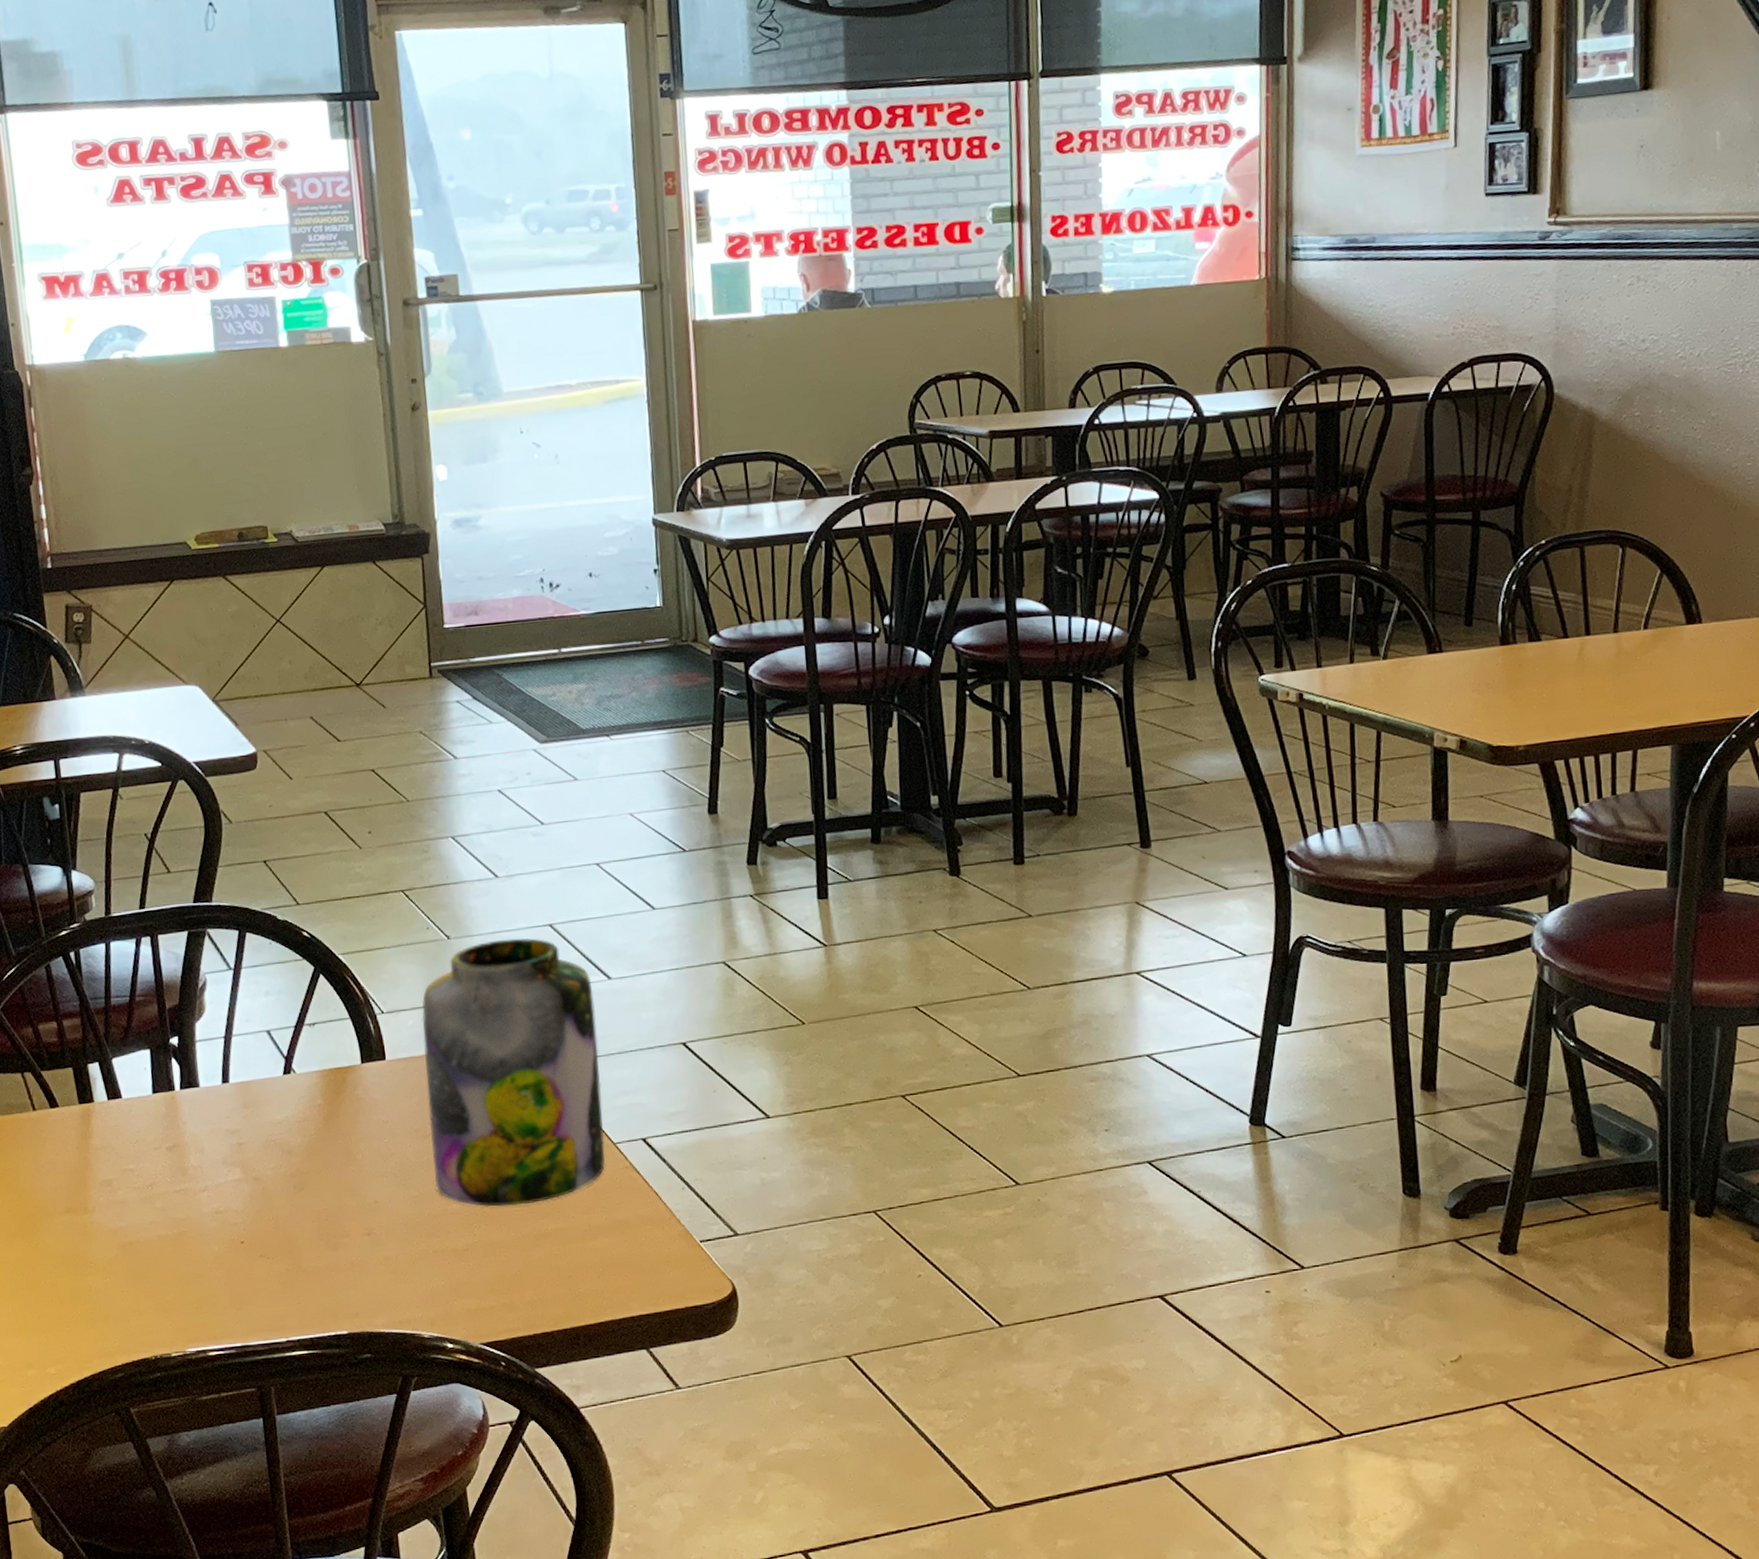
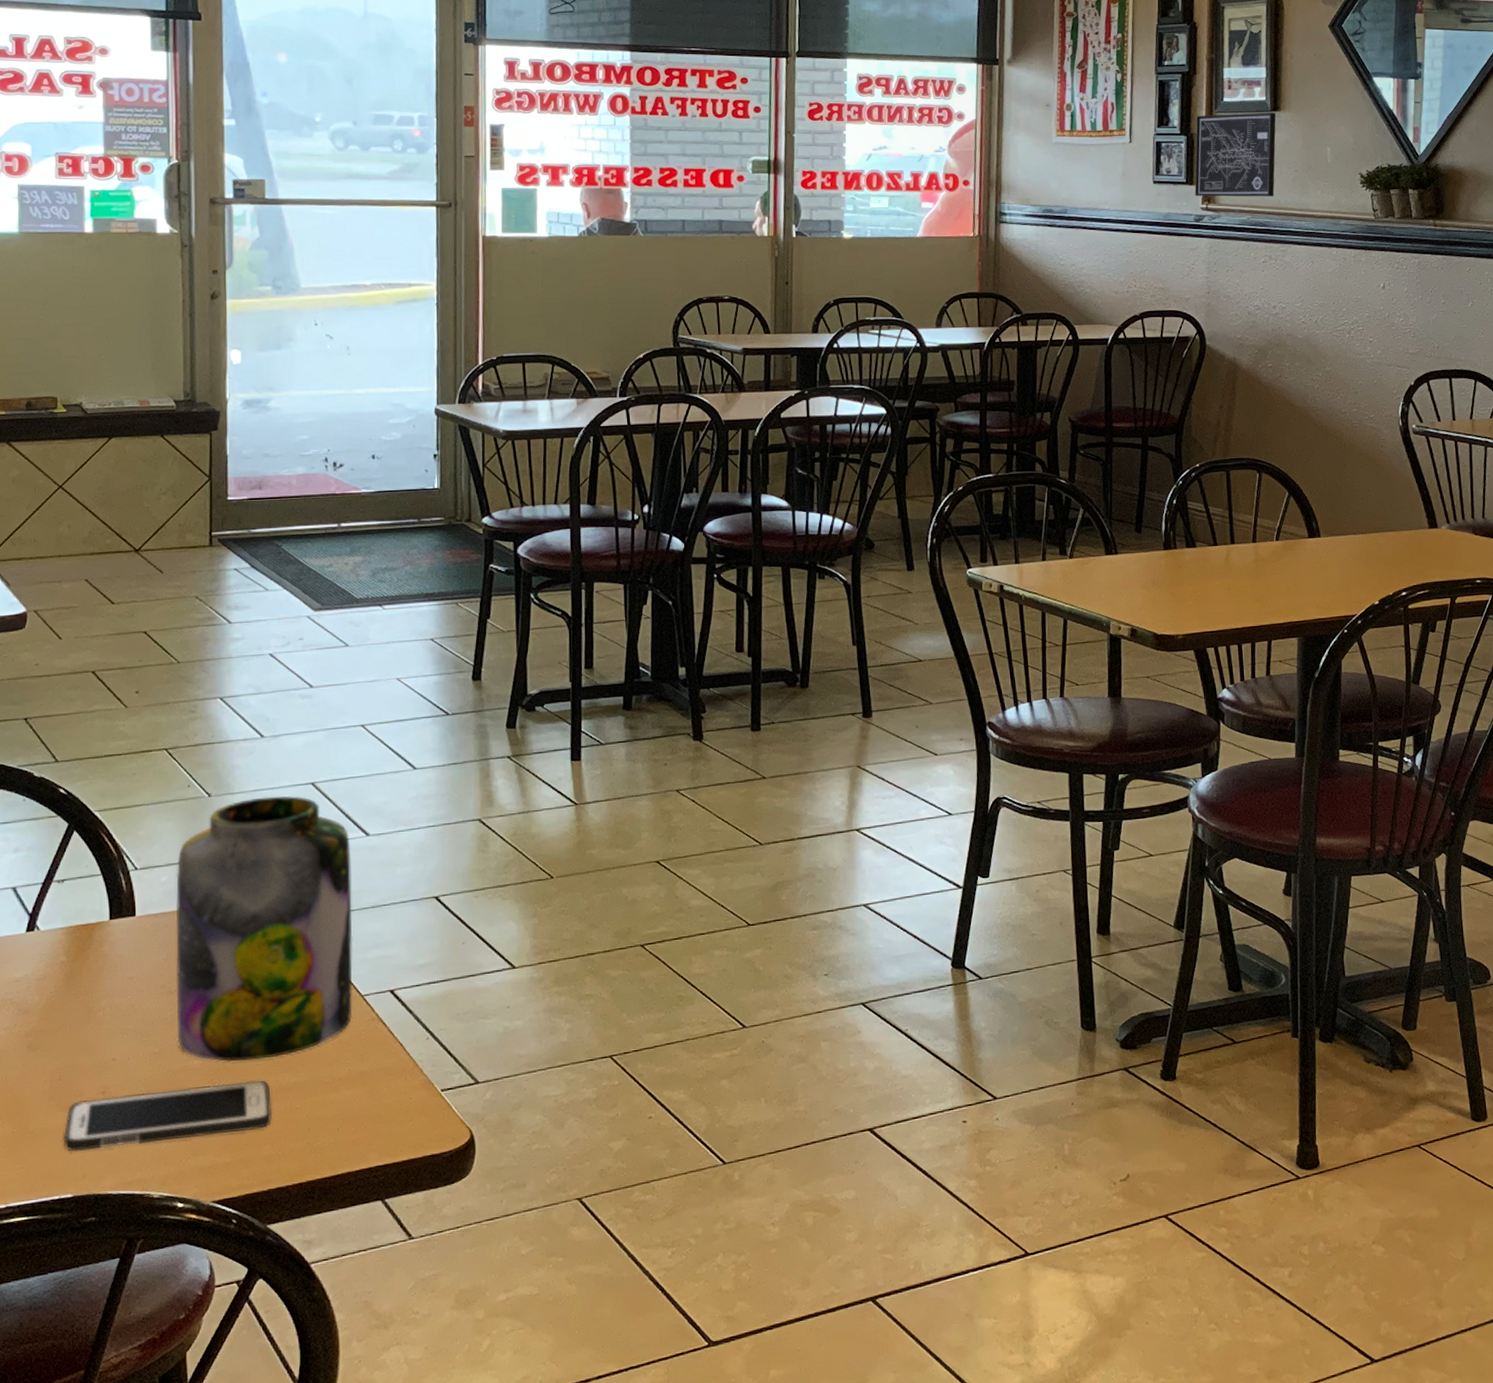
cell phone: none [334,1226,533,1290] -> present [63,1080,272,1152]
wall art: none [1539,92,1648,208] -> present [1194,113,1276,197]

